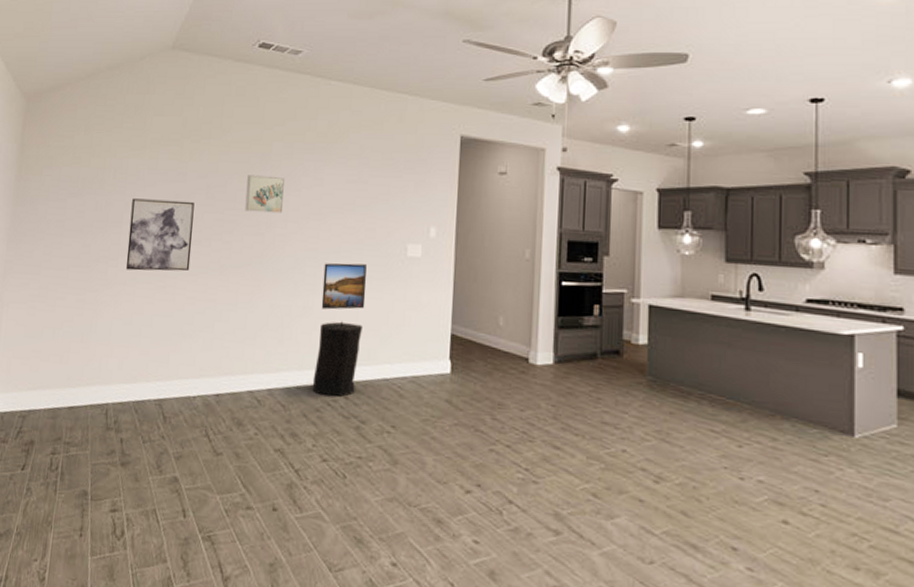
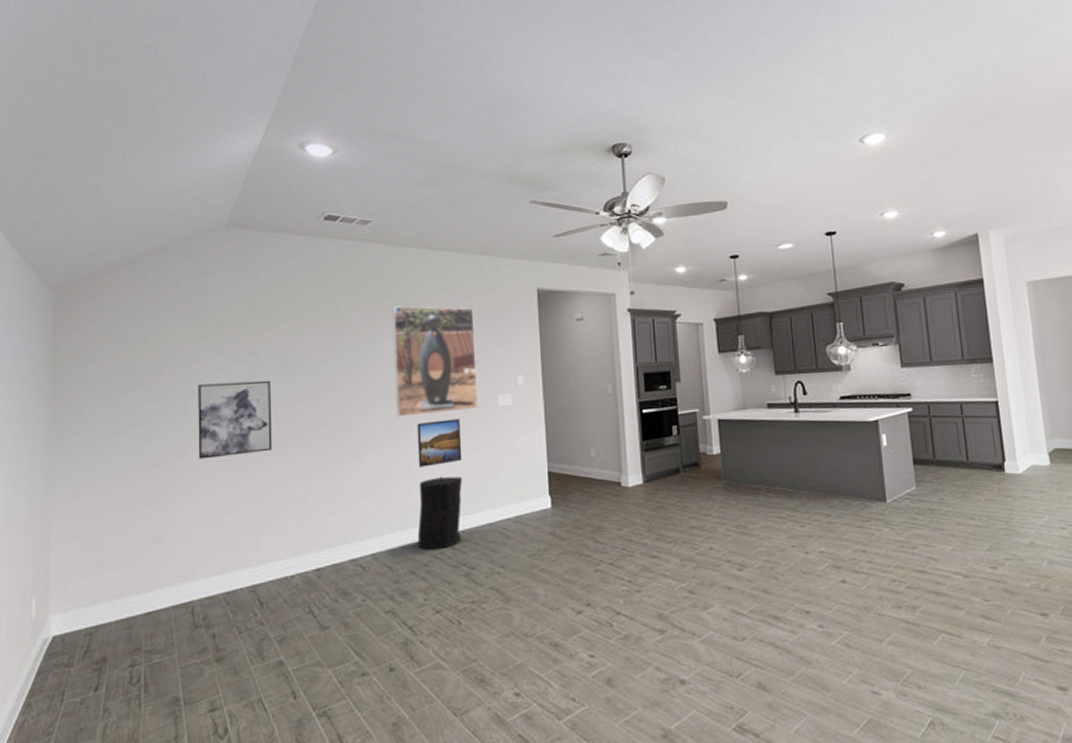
wall art: present [245,175,285,213] -> none [326,345,368,383]
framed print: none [306,140,393,257] -> present [392,306,478,417]

